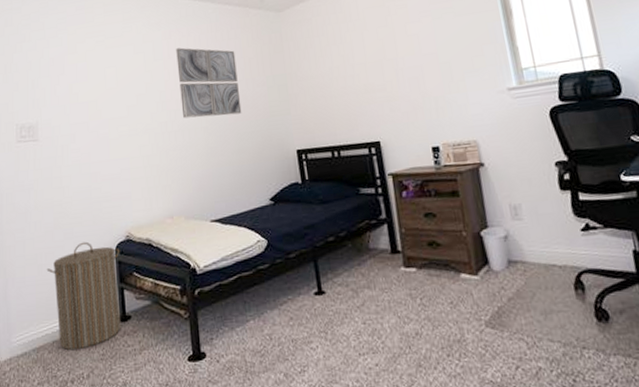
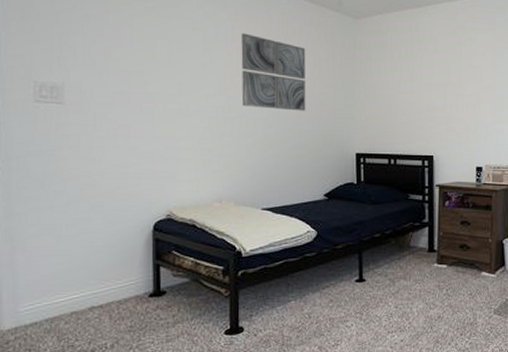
laundry hamper: present [46,241,122,351] -> none [67,216,158,322]

